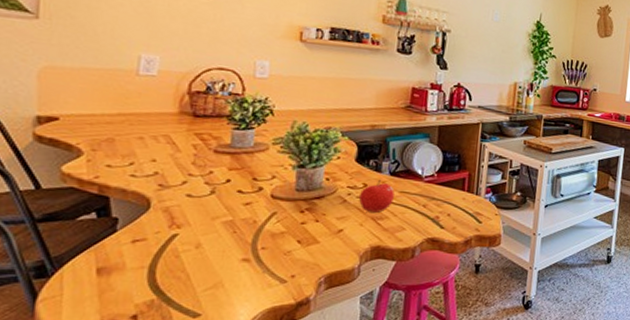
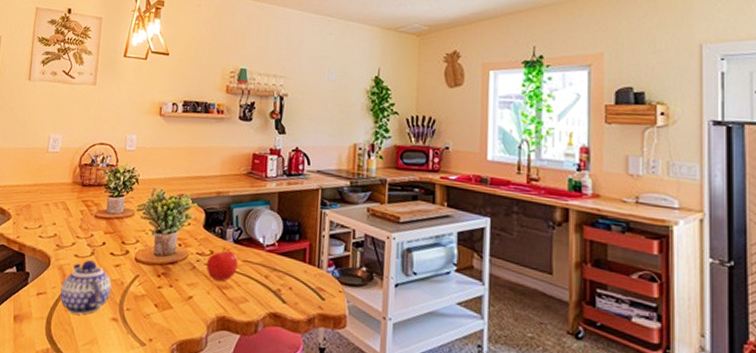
teapot: none [167,200,240,259] -> present [60,260,112,315]

